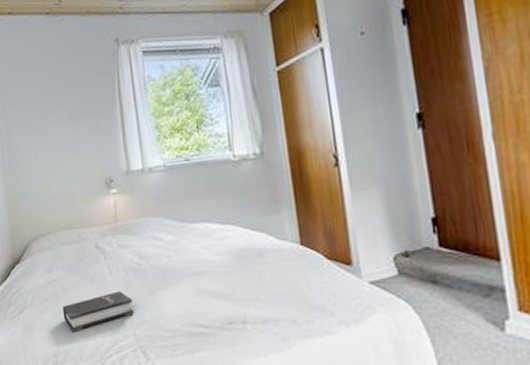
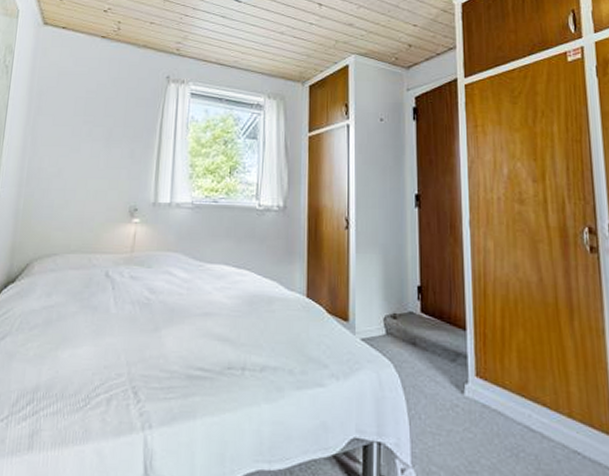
hardback book: present [62,291,134,333] -> none [52,325,134,366]

